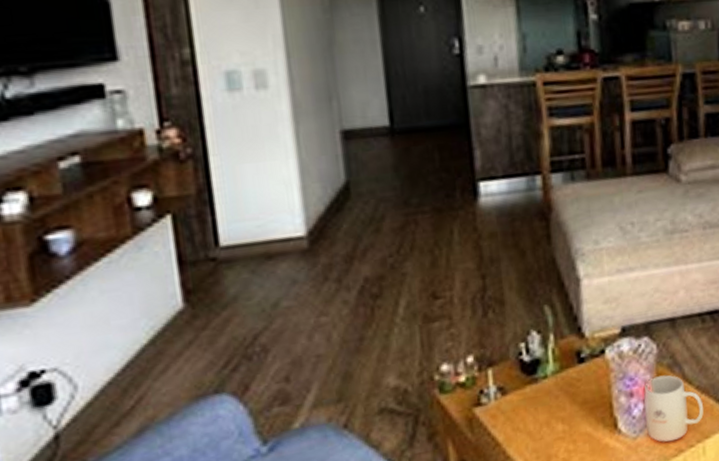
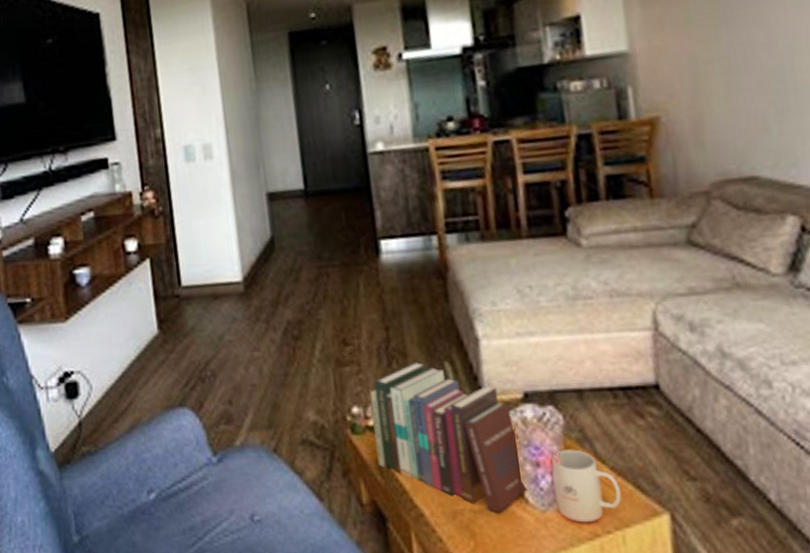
books: none [461,308,624,448] -> present [369,361,531,513]

